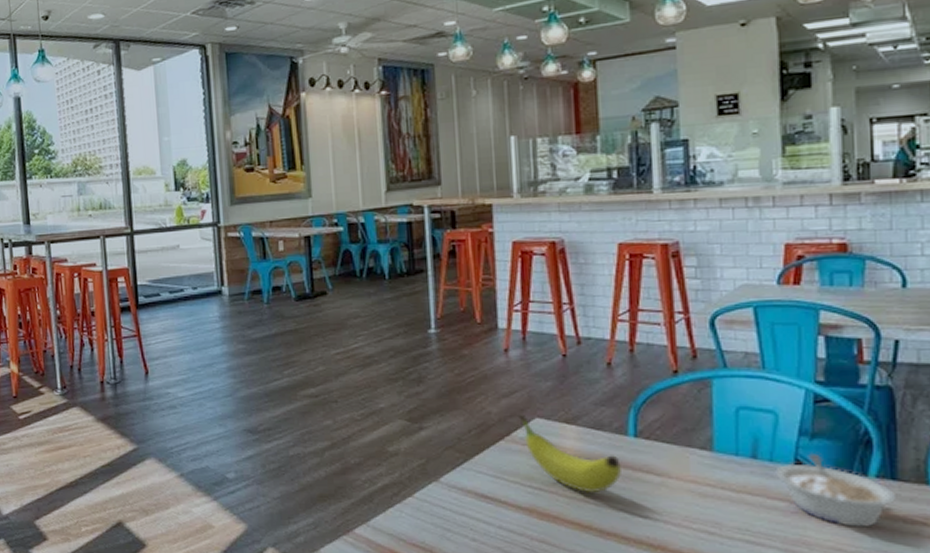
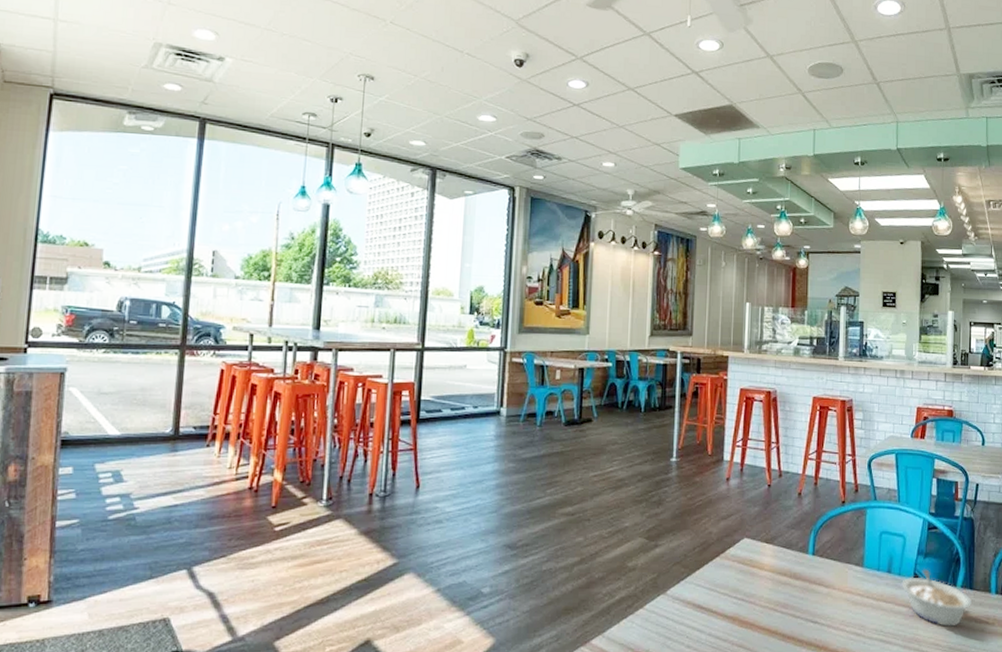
fruit: present [518,414,621,493] -> none [732,534,801,603]

